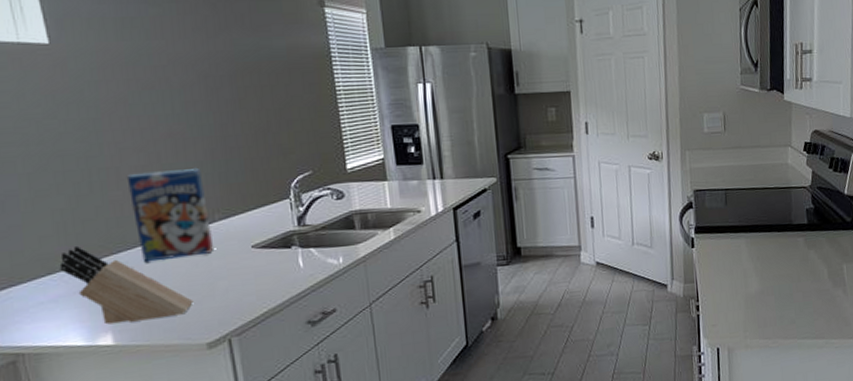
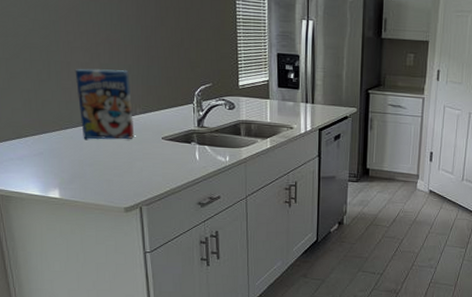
knife block: present [59,245,194,325] -> none [25,119,117,184]

